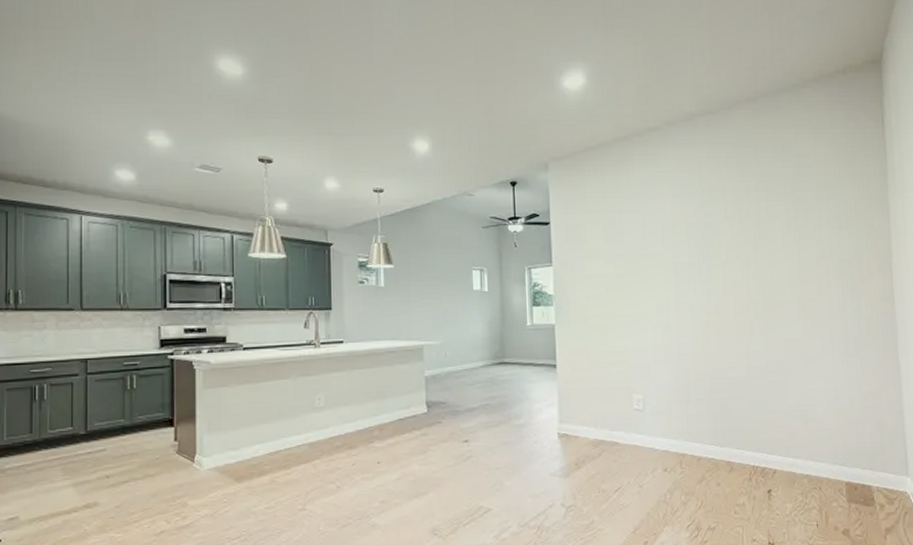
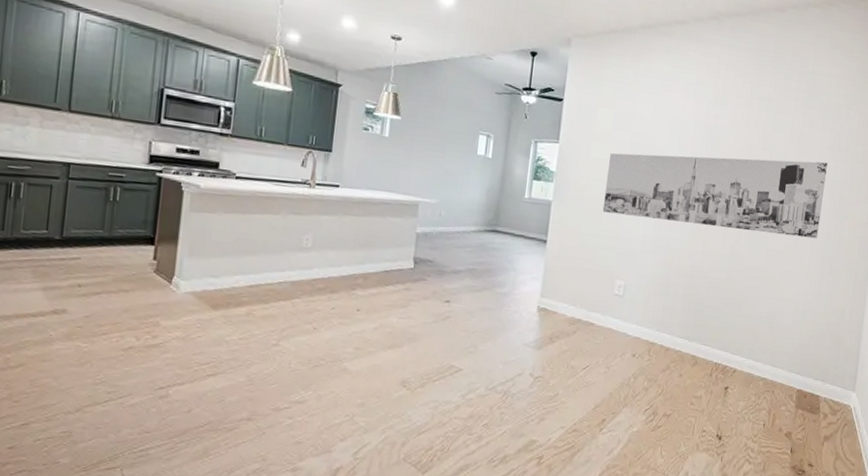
wall art: none [605,242,836,328] -> present [602,153,828,239]

